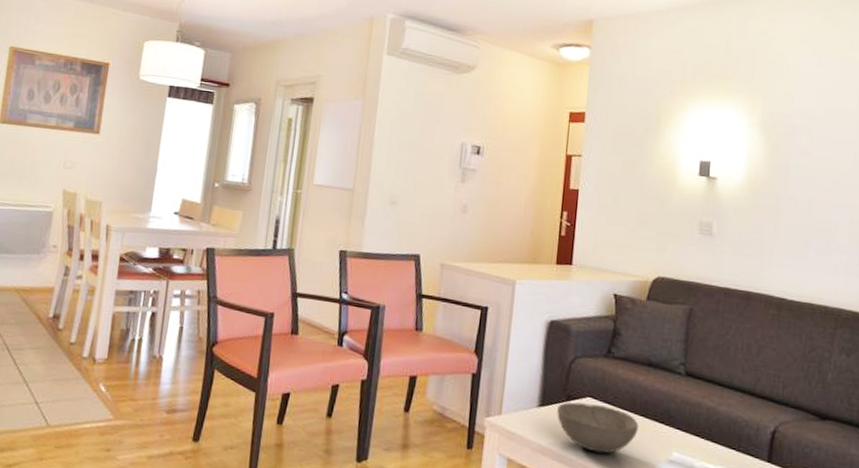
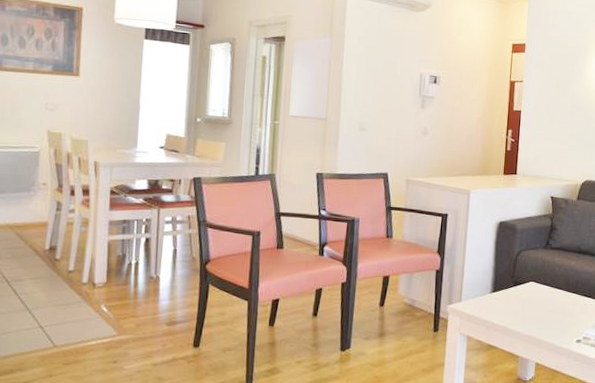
bowl: present [557,401,639,454] -> none [506,286,572,325]

